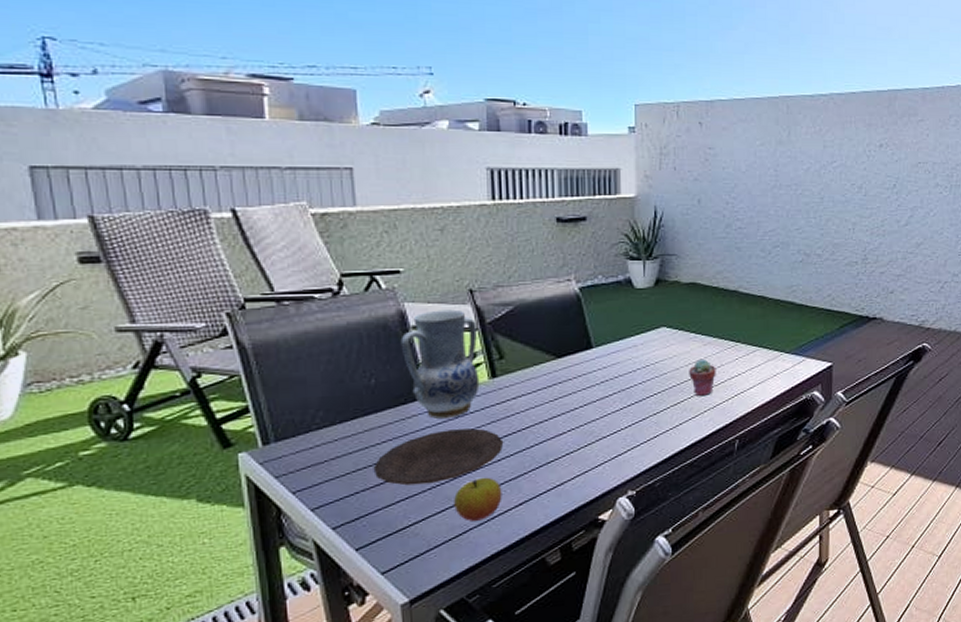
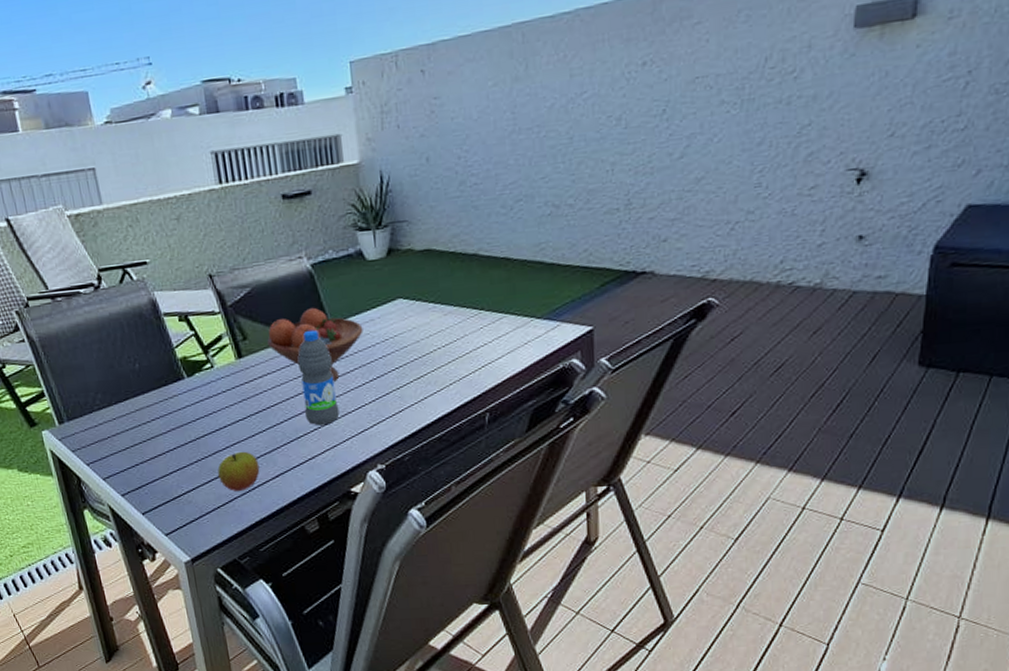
plate: present [373,428,504,486] -> none [147,406,256,459]
vase: present [400,309,480,419] -> none [155,295,229,398]
fruit bowl: none [525,330,626,406] -> present [267,307,363,382]
water bottle: none [556,352,594,451] -> present [298,329,340,426]
potted succulent: present [689,358,716,397] -> none [430,329,460,370]

